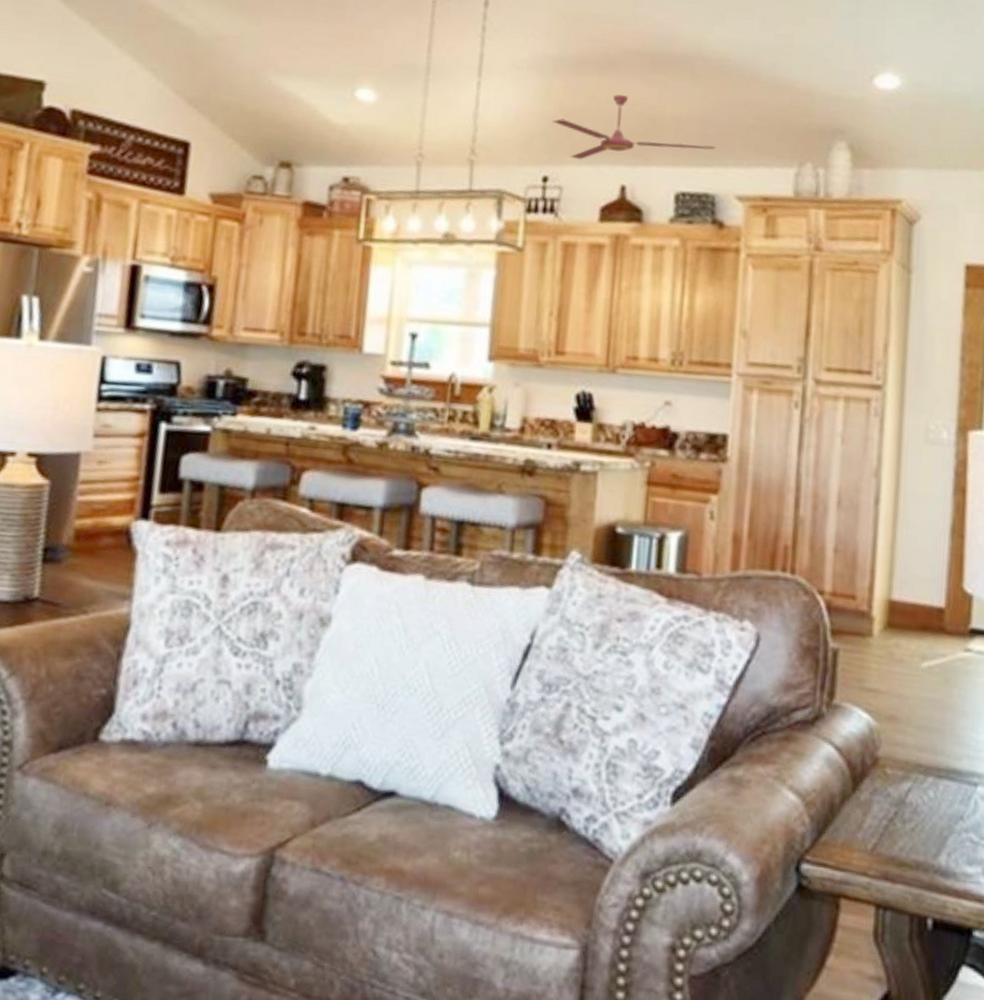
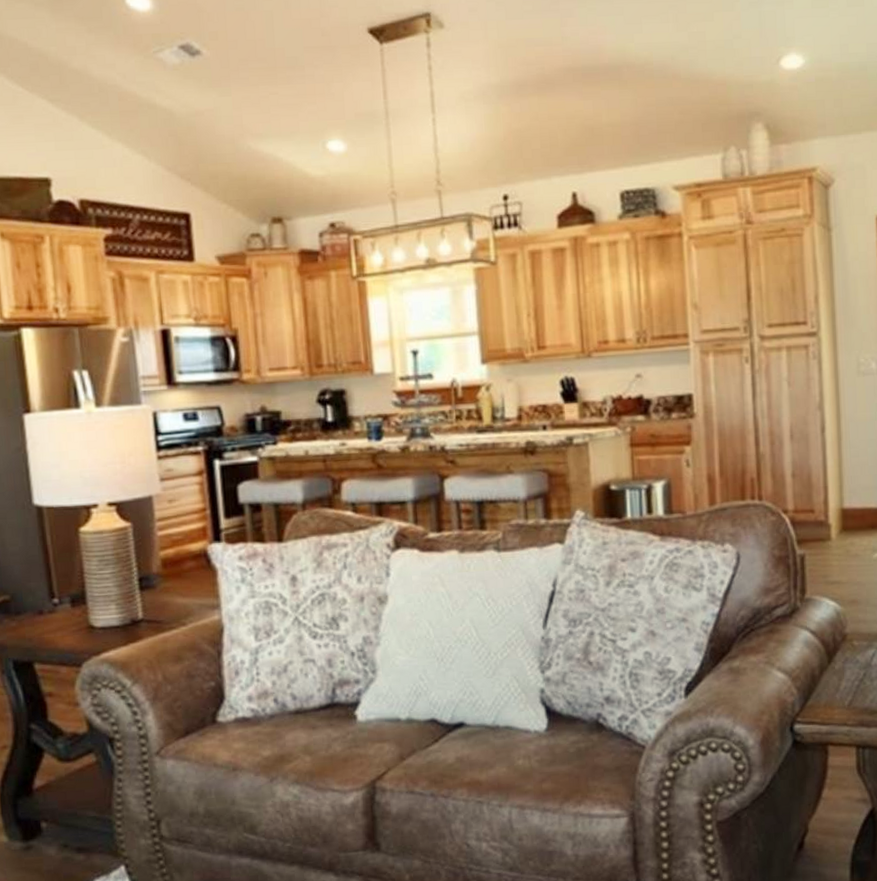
ceiling fan: present [552,94,715,160] -> none [504,110,649,175]

